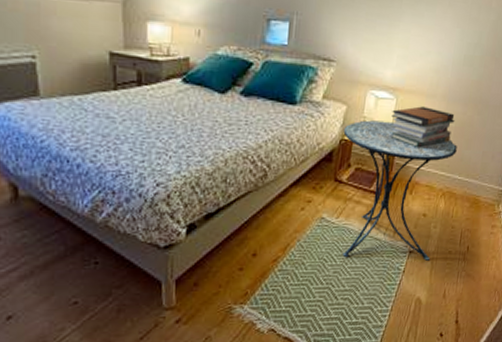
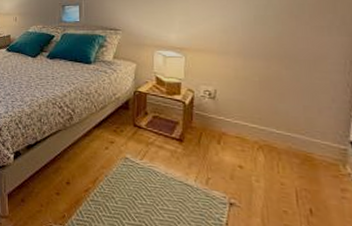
side table: present [343,120,457,261] -> none [136,75,267,217]
book stack: present [390,106,455,148] -> none [182,62,258,101]

